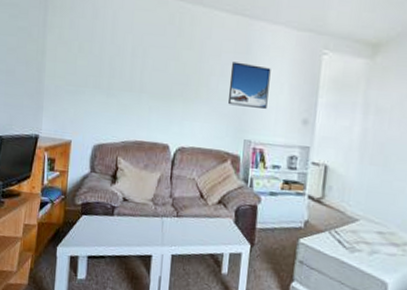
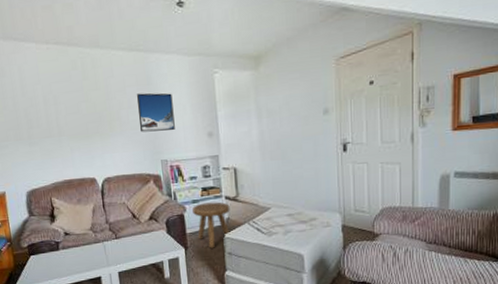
stool: none [268,197,312,252] -> present [192,202,231,248]

